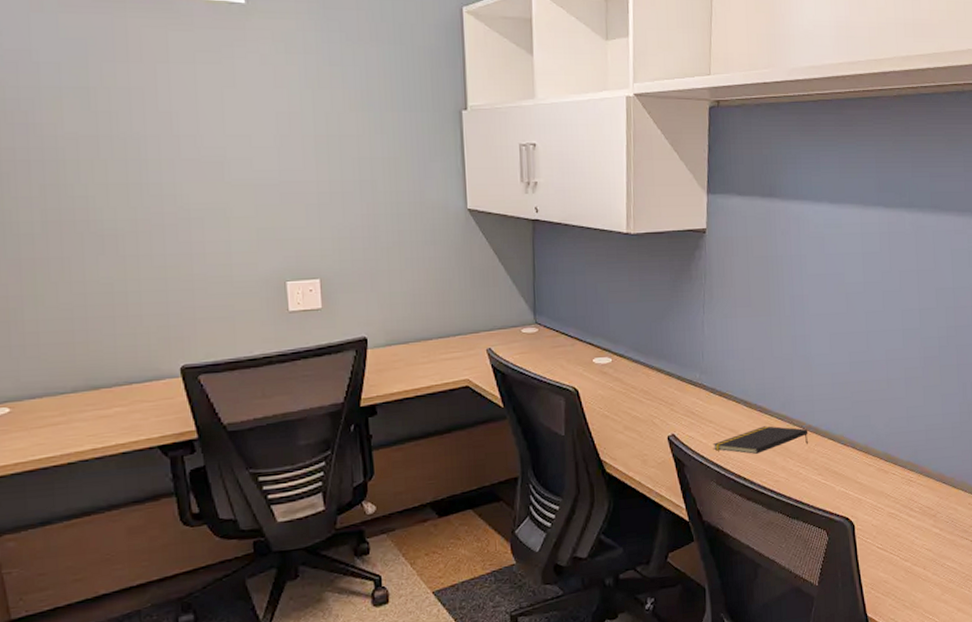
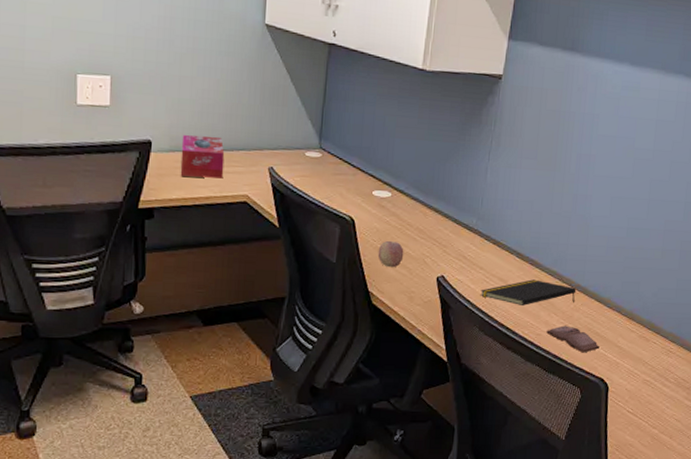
tissue box: none [397,325,443,369] -> present [180,135,225,179]
fruit: none [605,405,632,433] -> present [377,240,404,268]
book: none [784,468,840,494] -> present [546,325,600,353]

